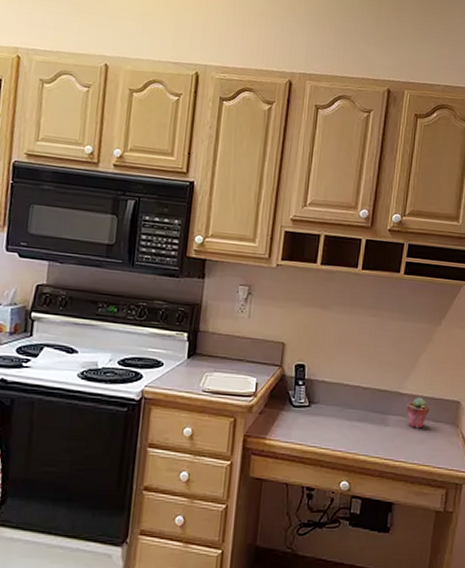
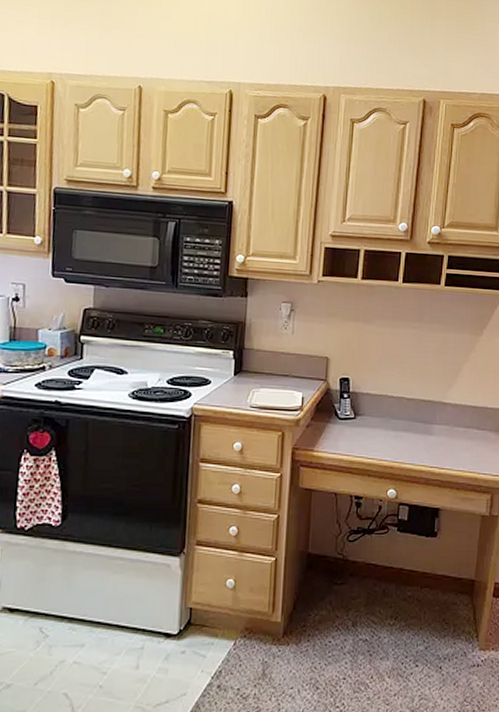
potted succulent: present [407,397,430,429] -> none [451,406,473,437]

